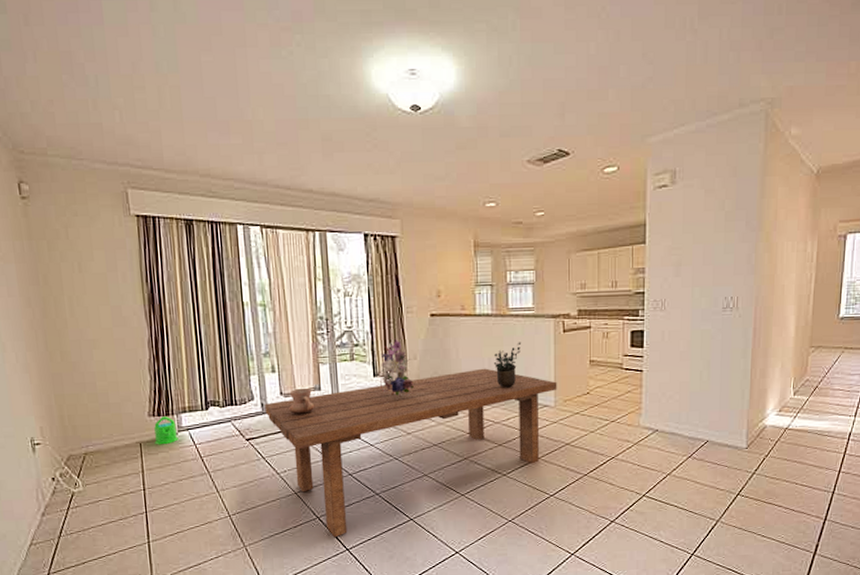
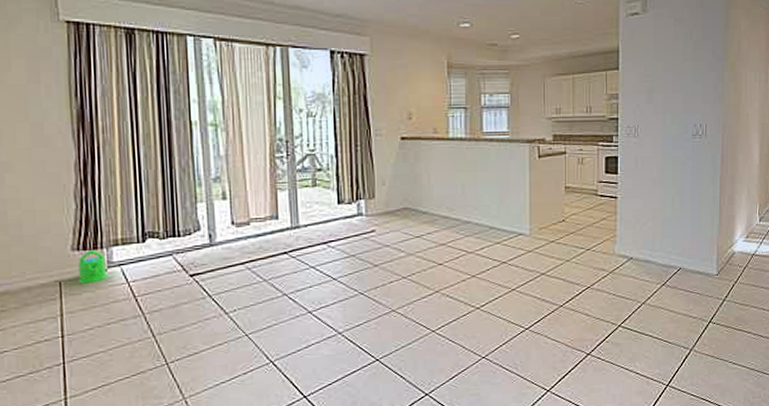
dining table: present [264,368,557,537] -> none [213,195,533,383]
ceramic jug: present [289,387,314,414] -> none [241,216,270,246]
bouquet: present [380,331,414,396] -> none [345,155,382,225]
potted plant: present [493,342,522,388] -> none [467,167,496,216]

